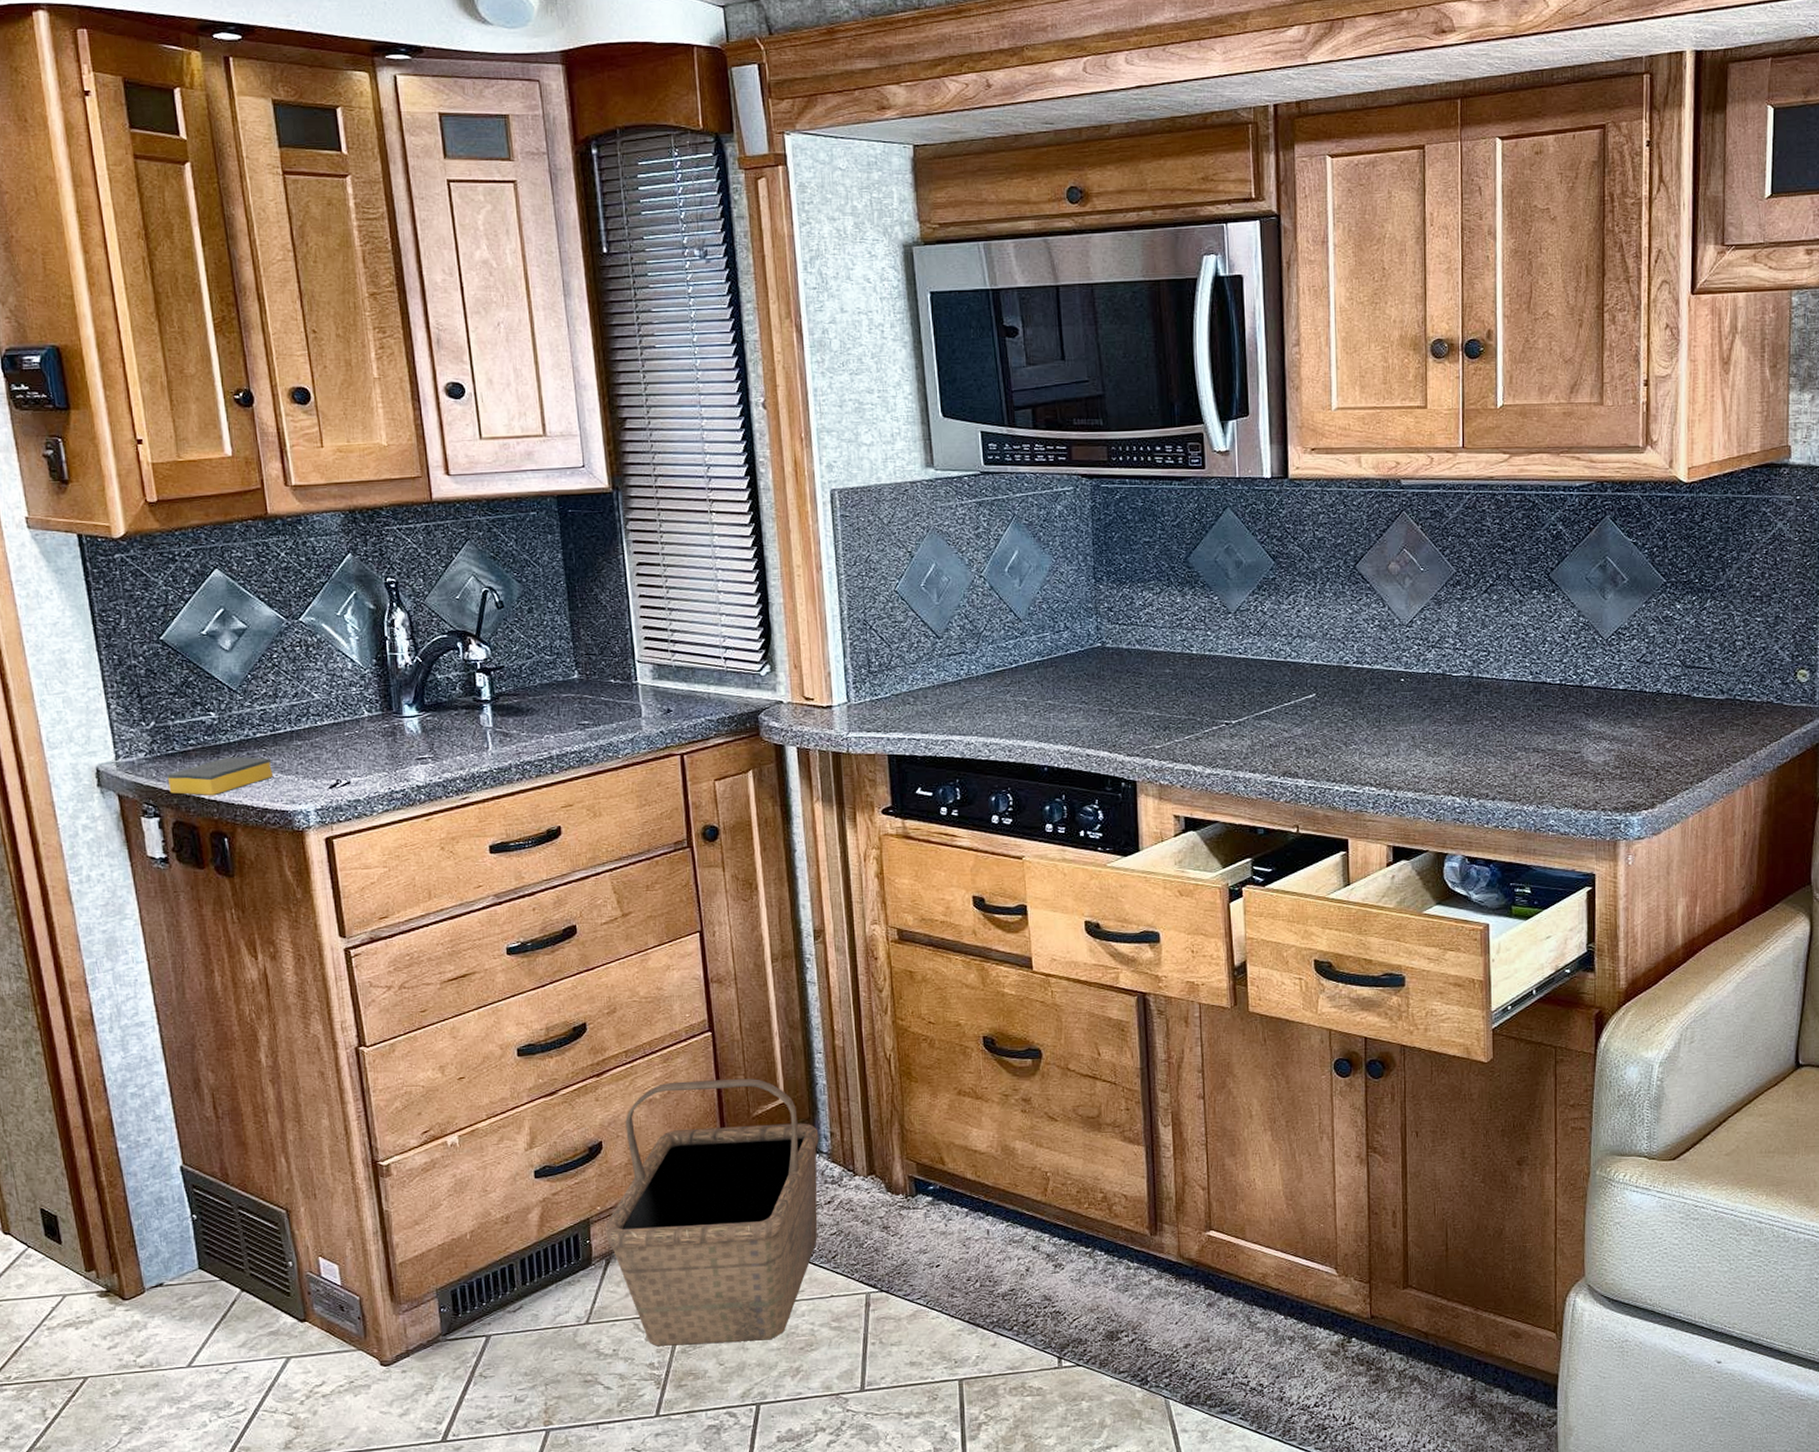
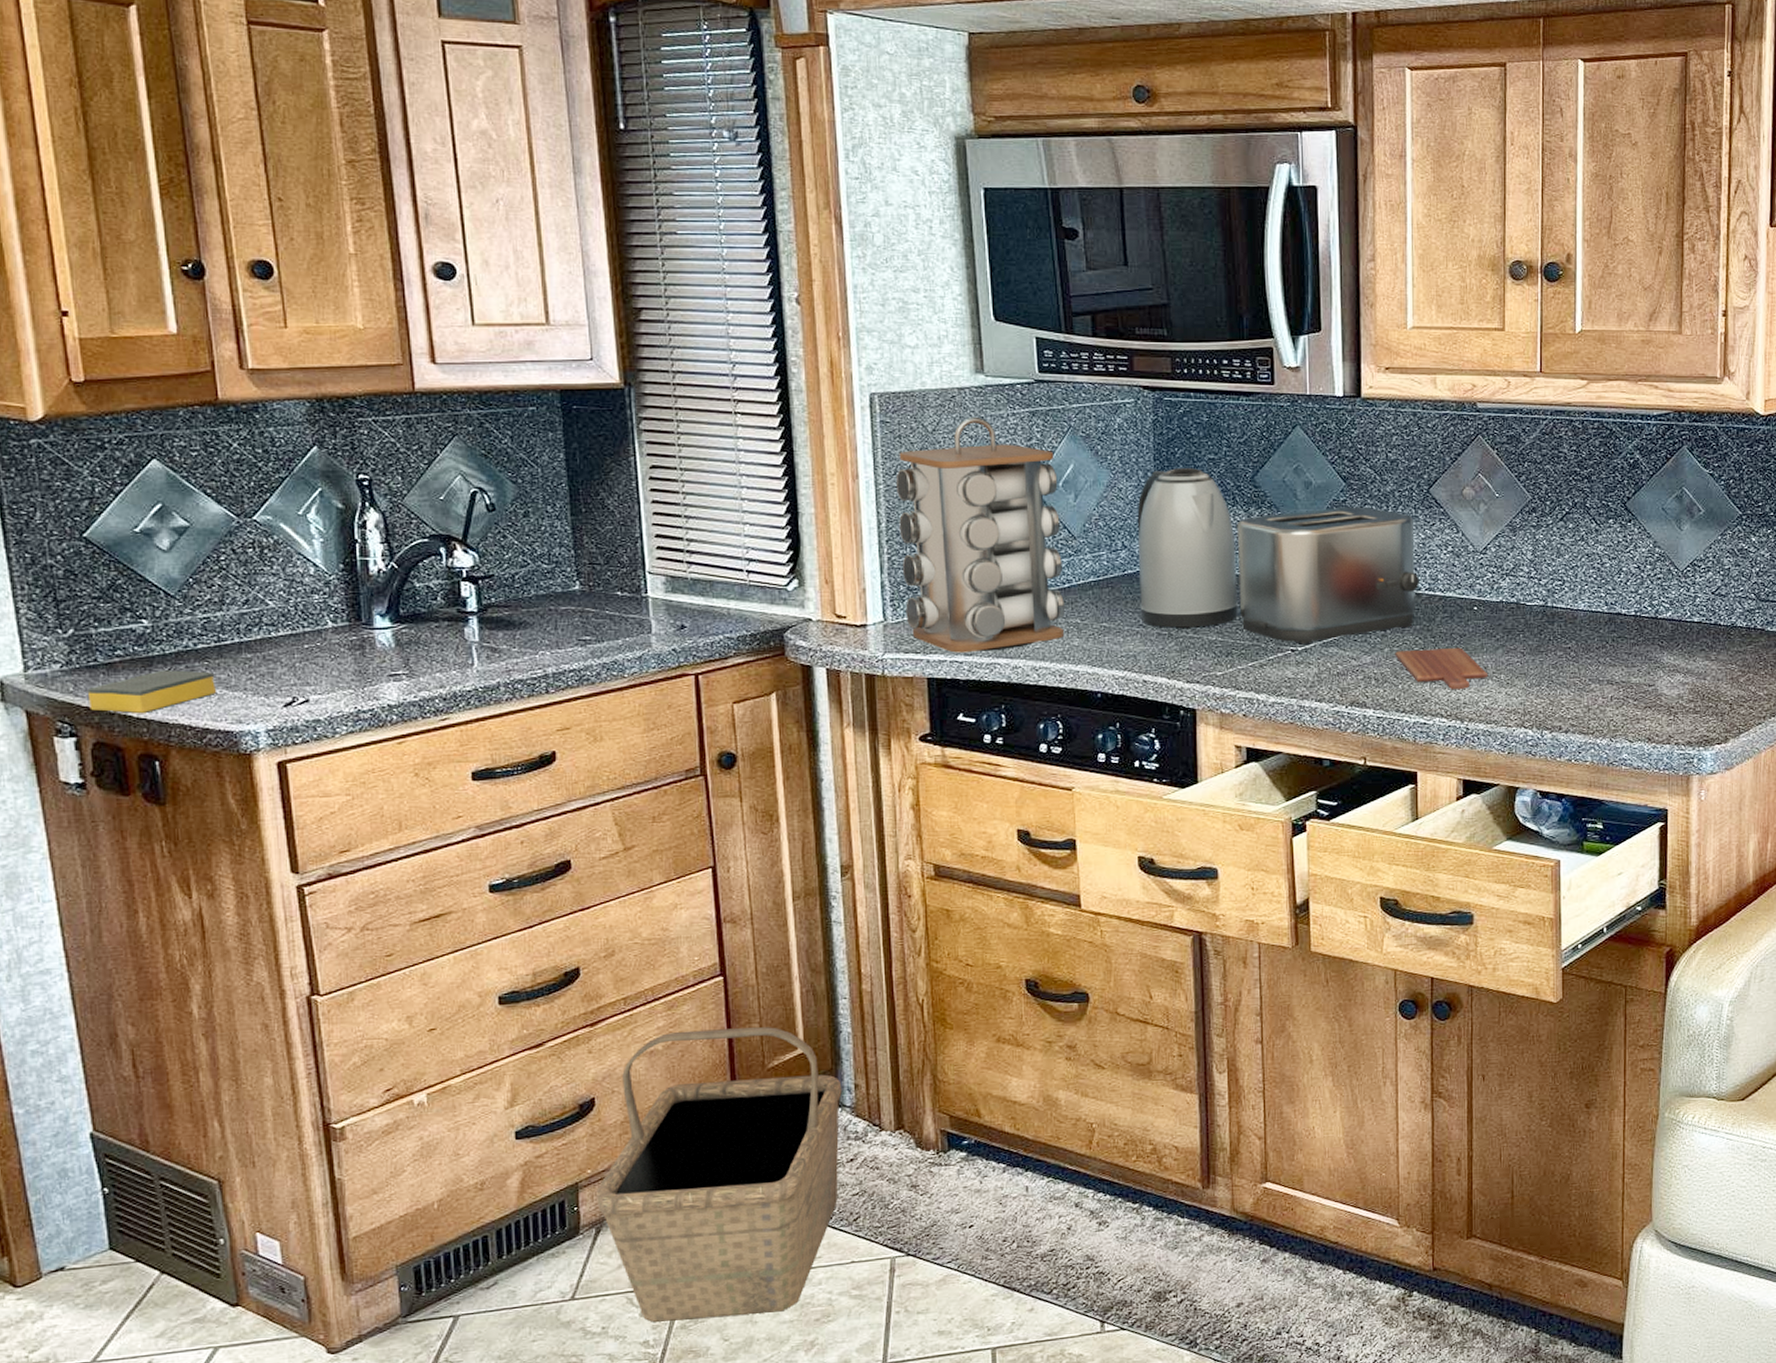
spice rack: none [855,508,1012,731] -> present [895,416,1064,653]
kettle: none [1078,551,1175,704] -> present [1137,468,1239,628]
toaster: none [1171,584,1348,718] -> present [1237,506,1420,645]
cutting board: none [1325,718,1416,760] -> present [1395,647,1489,690]

